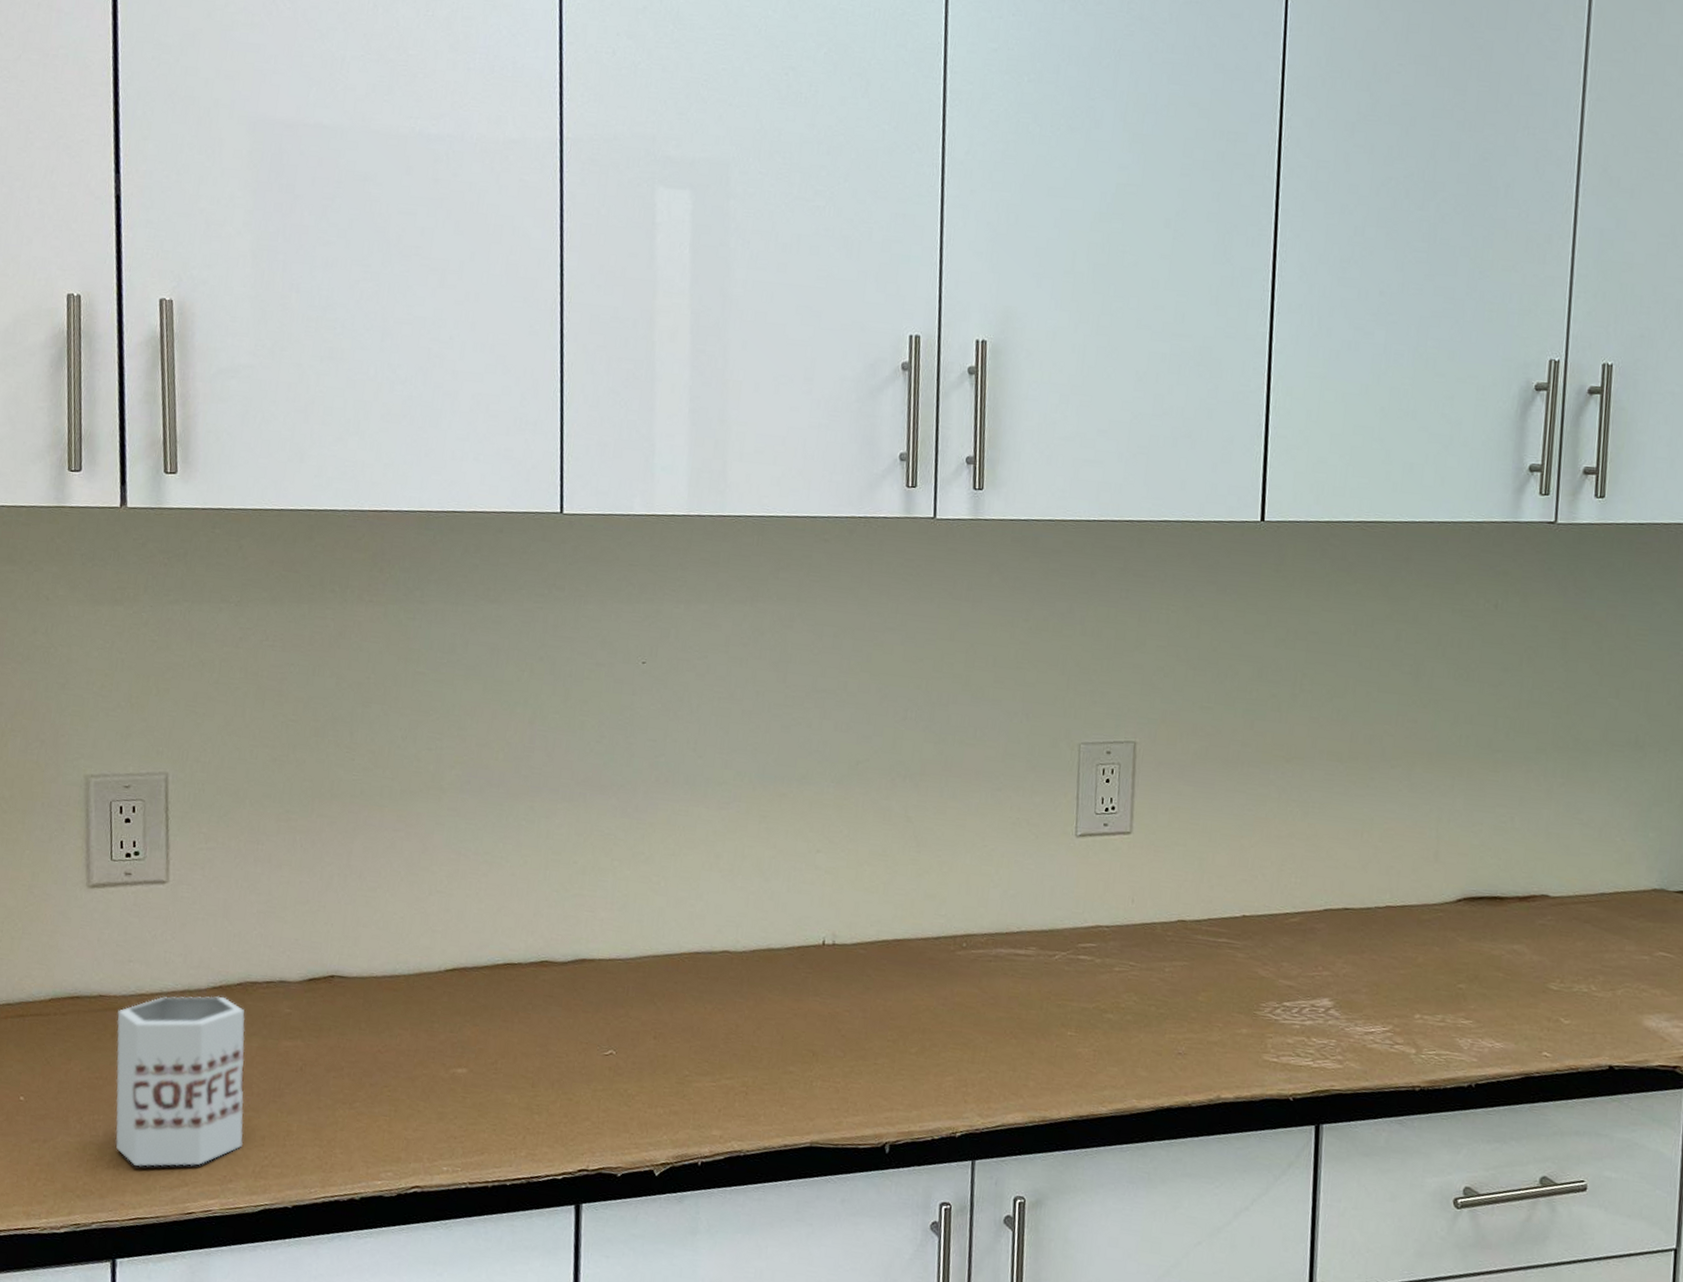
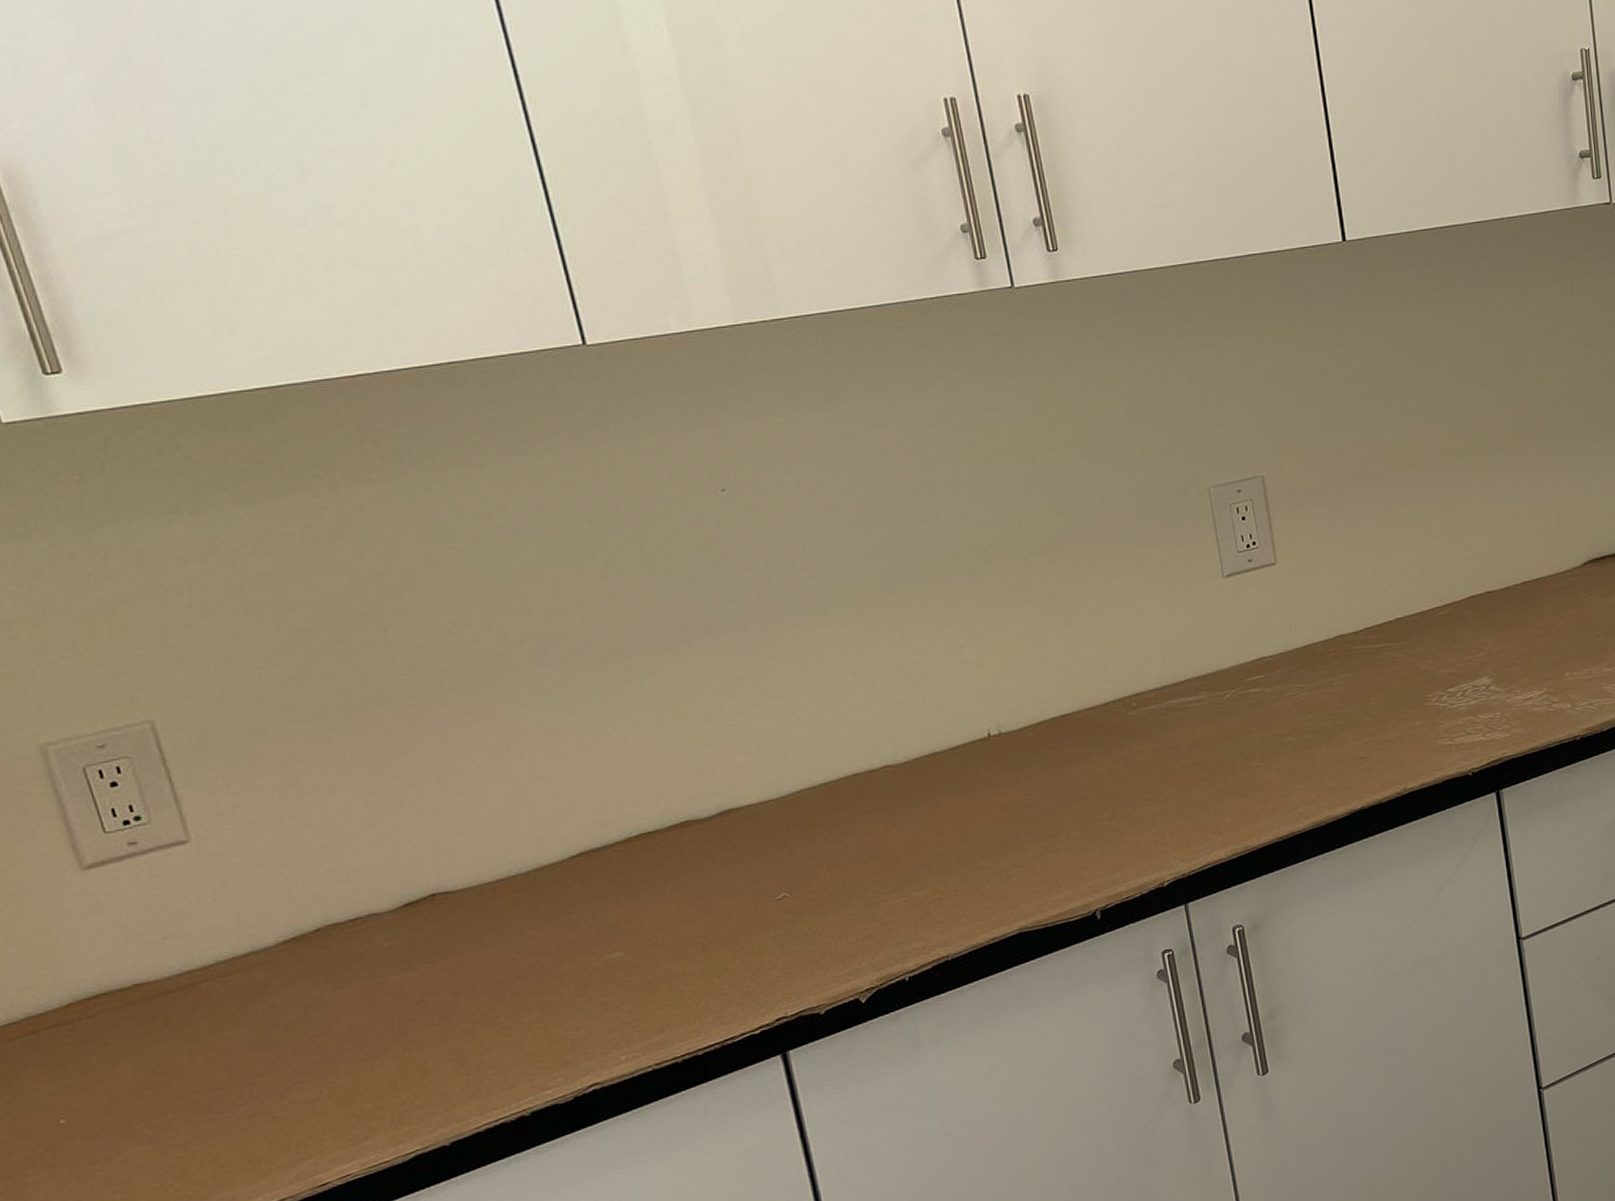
mug: present [116,996,245,1167] -> none [165,948,370,1154]

